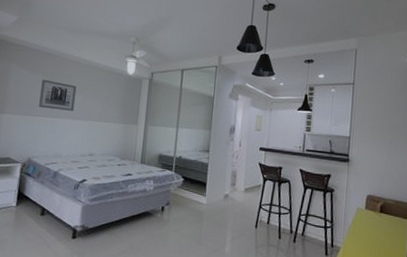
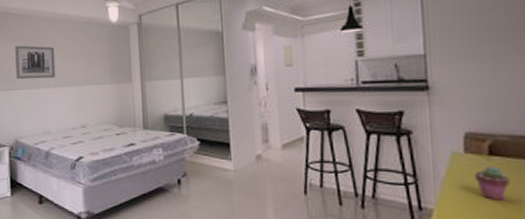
potted succulent: none [369,220,390,245] -> present [474,166,510,200]

